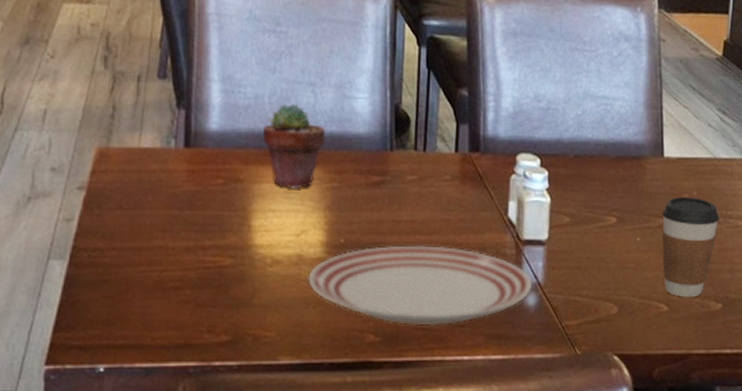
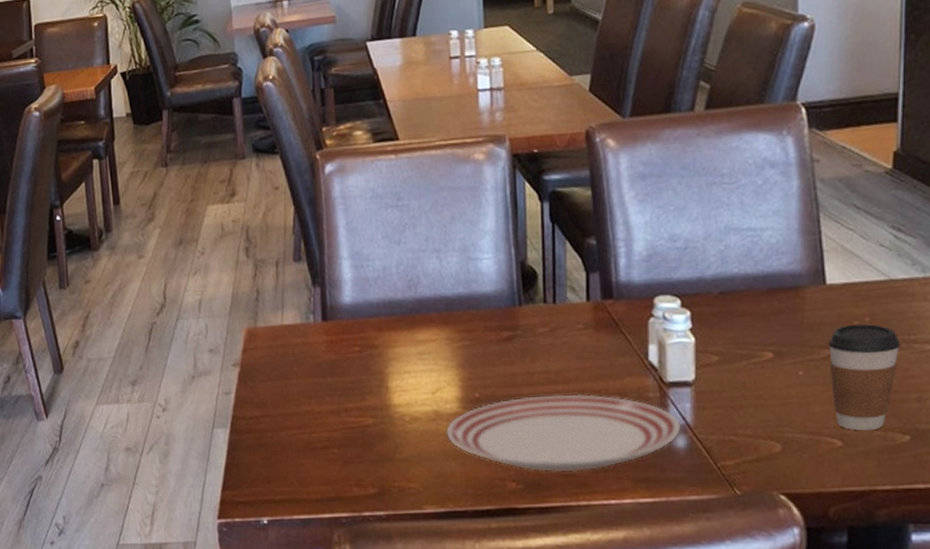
potted succulent: present [263,104,326,189] -> none [393,272,453,351]

